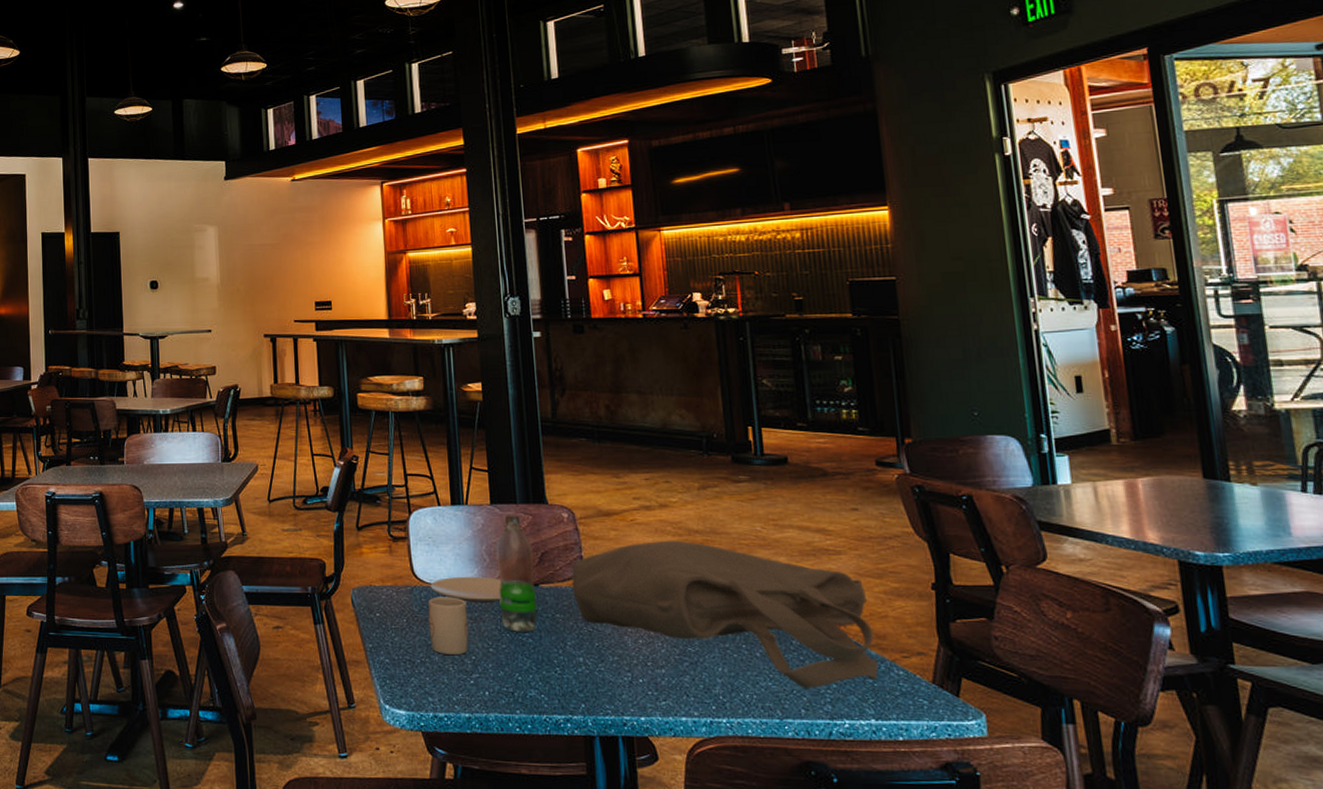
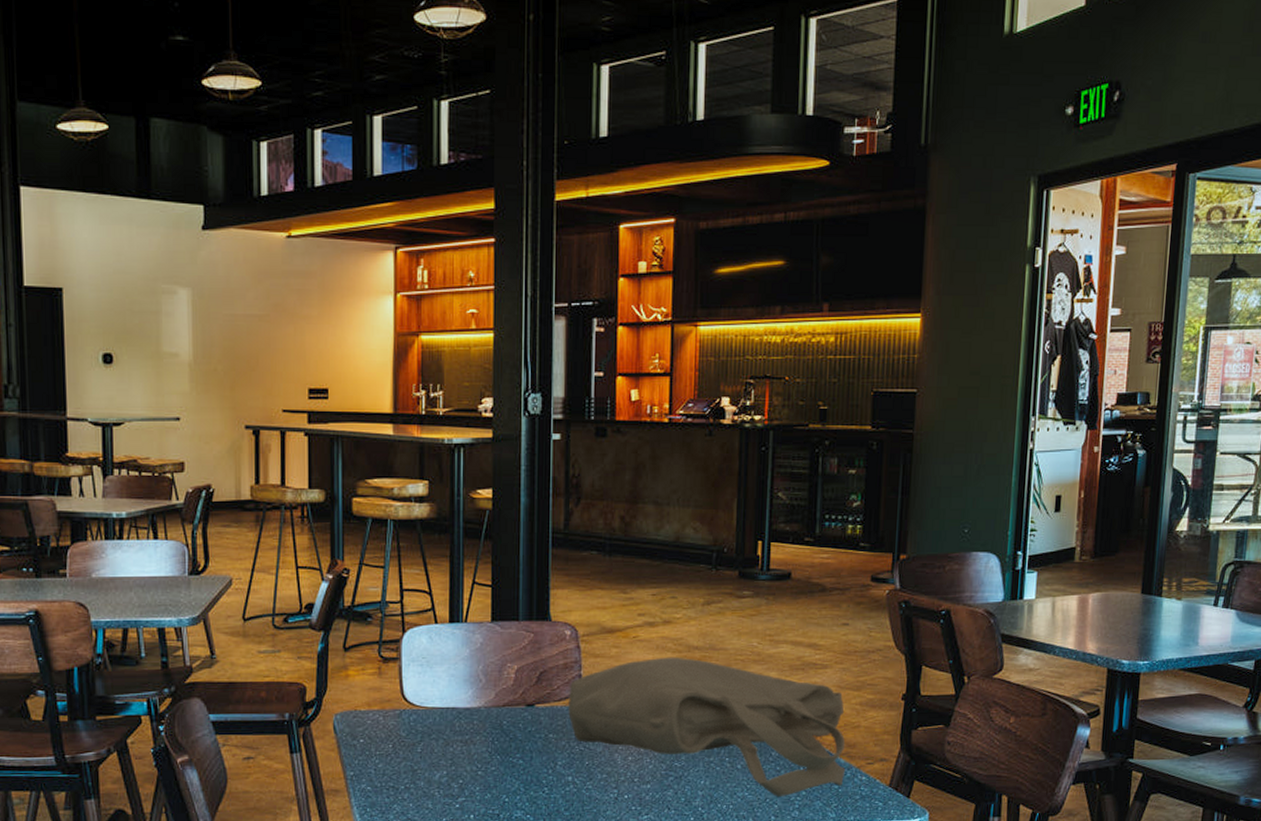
mug: present [428,597,469,655] -> none [416,720,458,779]
plate: present [430,576,502,603] -> none [420,697,496,725]
bottle: present [496,515,538,632] -> none [492,633,532,754]

